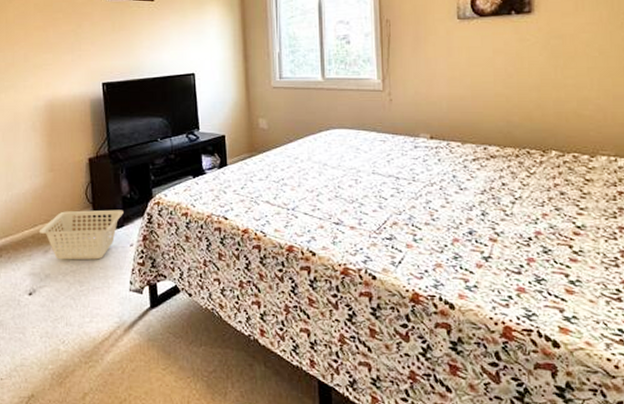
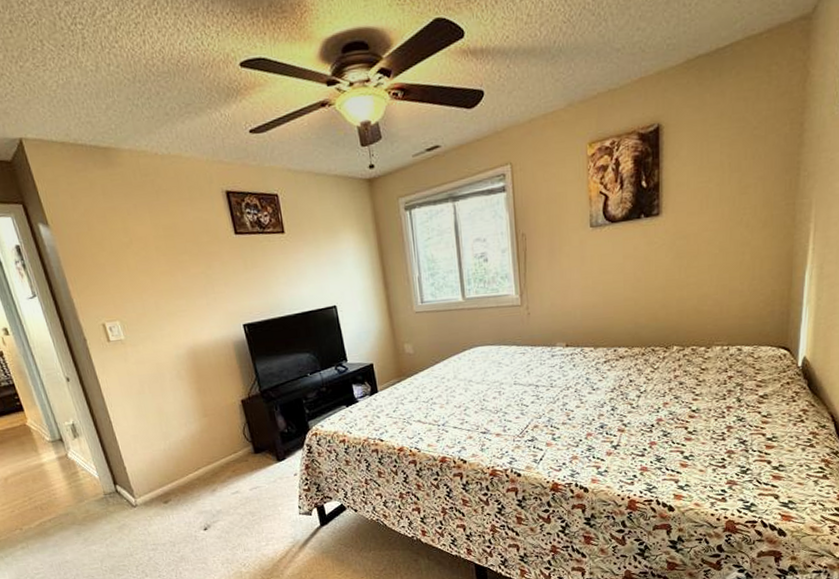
laundry basket: present [39,209,124,261] -> none [203,444,284,496]

